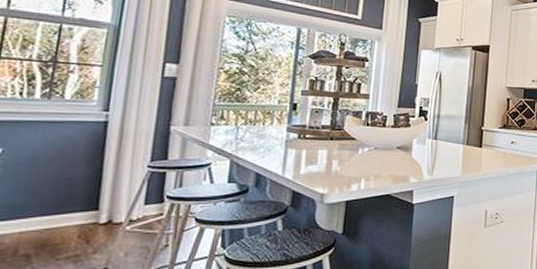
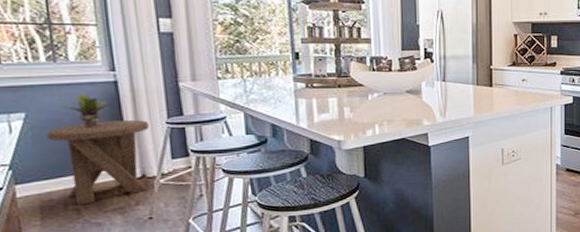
music stool: none [17,161,129,251] -> present [45,120,149,205]
potted plant: none [47,132,98,167] -> present [66,94,114,128]

